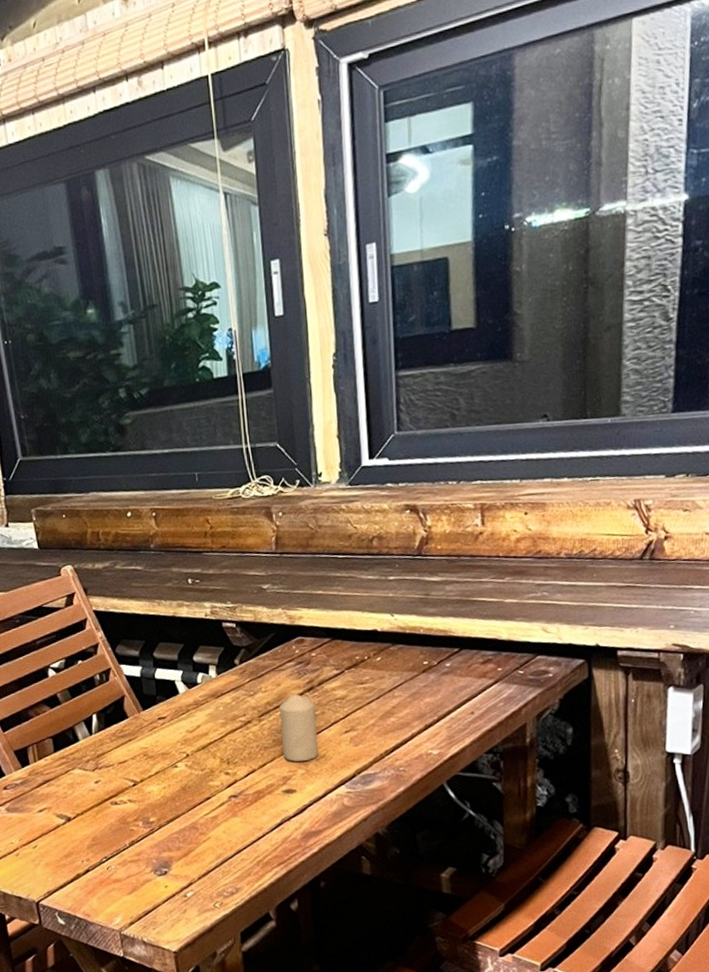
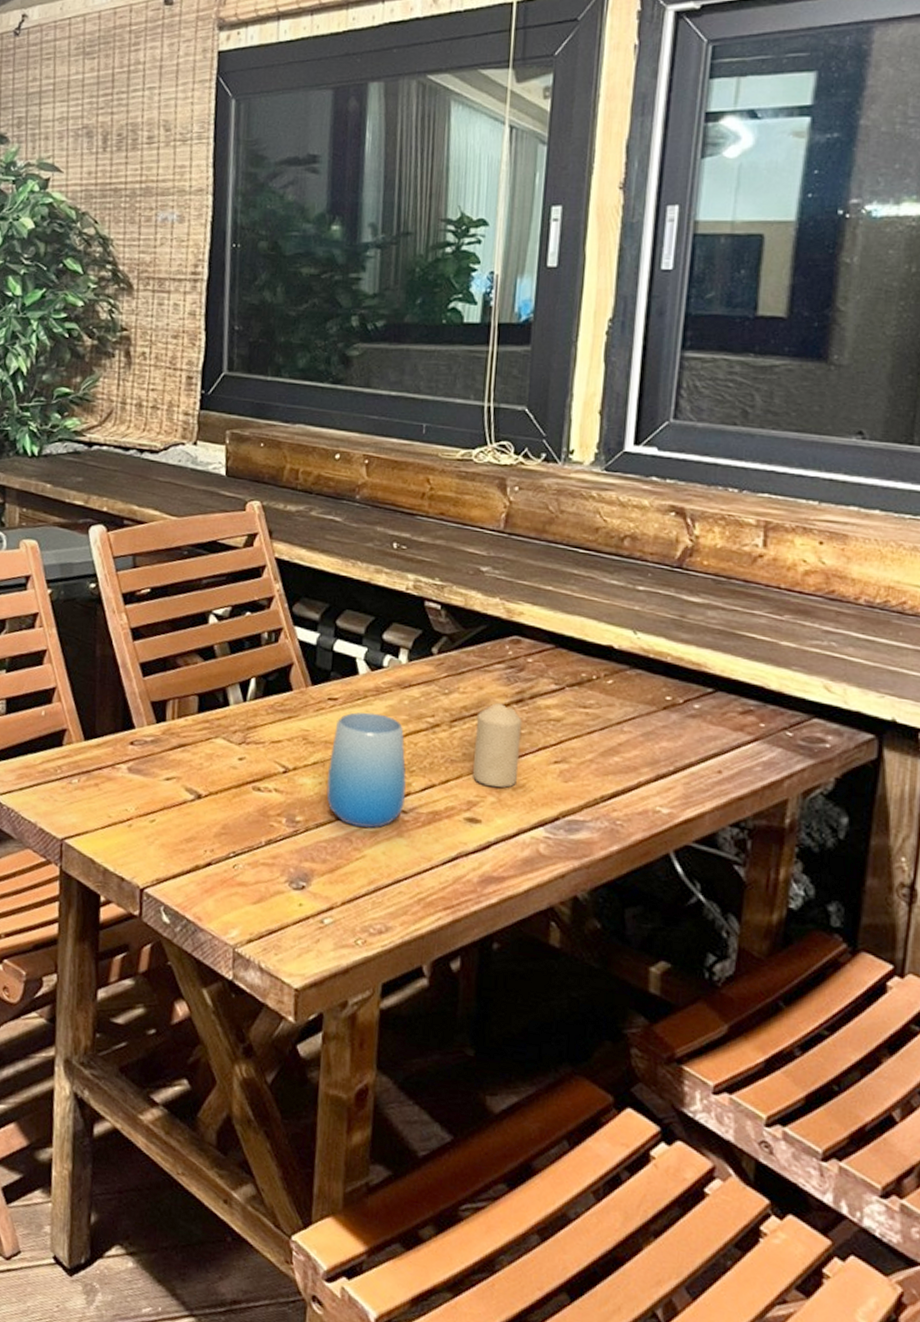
cup: none [168,722,234,816] -> present [326,712,406,828]

